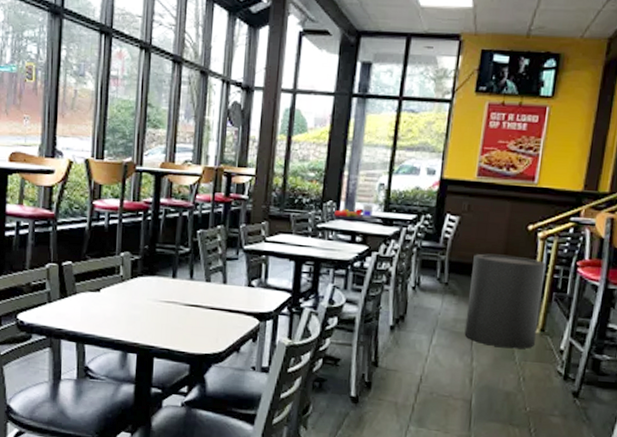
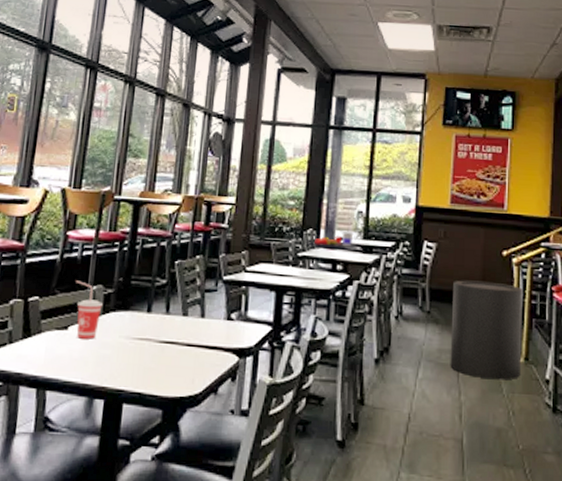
beverage cup: none [105,247,131,301] -> present [76,280,103,339]

